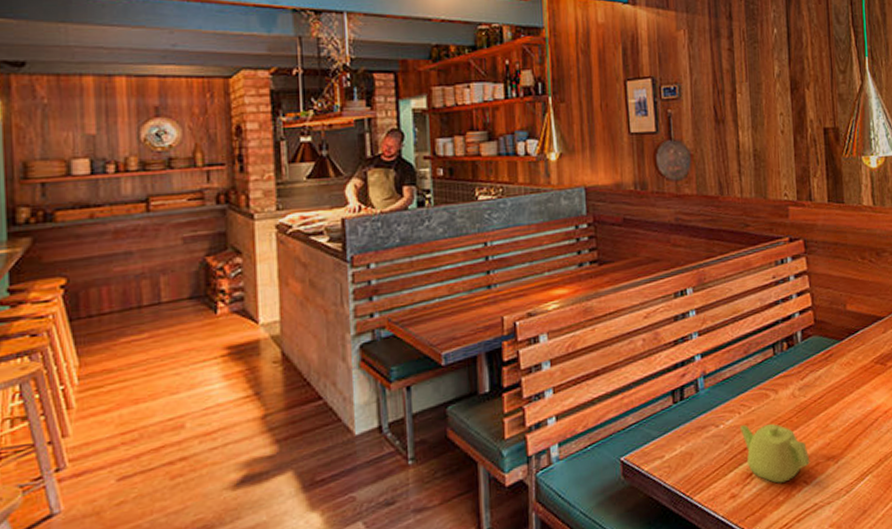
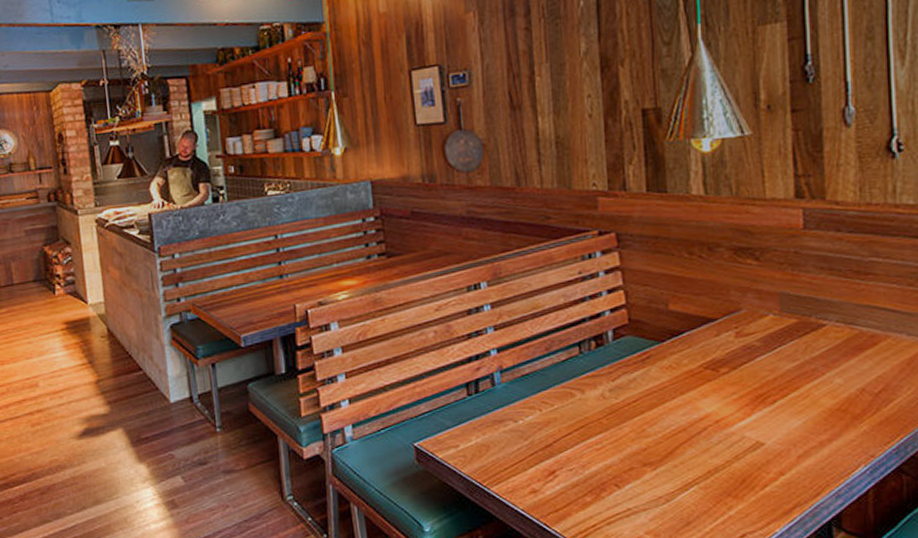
teapot: present [740,423,810,484] -> none [541,421,623,484]

